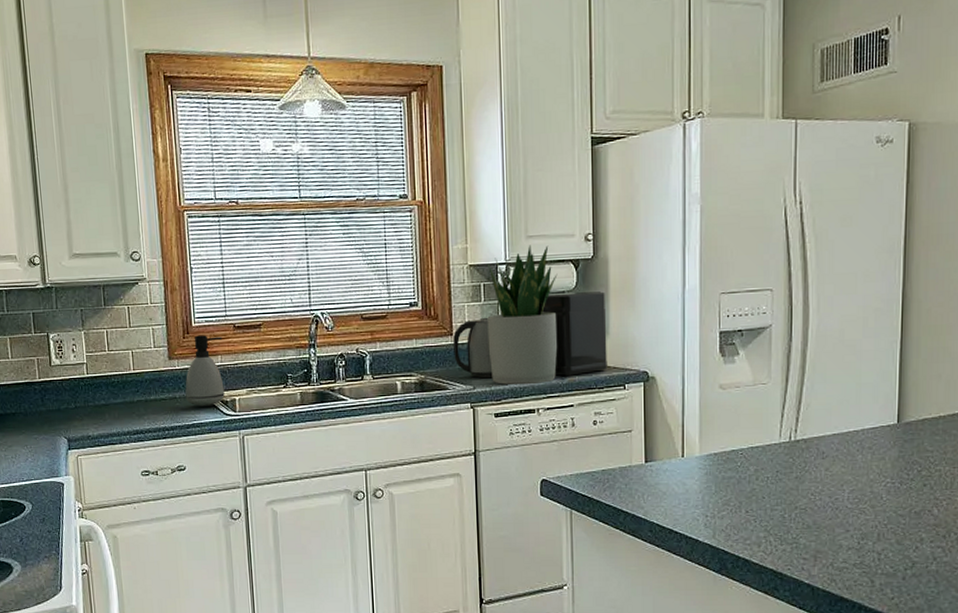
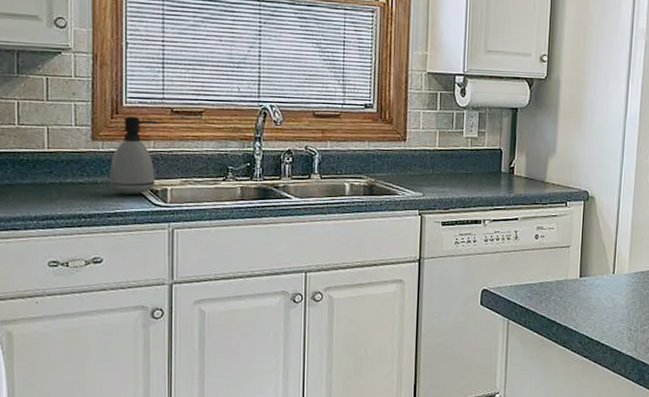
kettle: present [453,317,493,379] -> none [406,125,443,187]
planter: present [487,245,558,385] -> none [440,59,512,196]
coffee maker: present [542,291,607,376] -> none [495,108,555,190]

